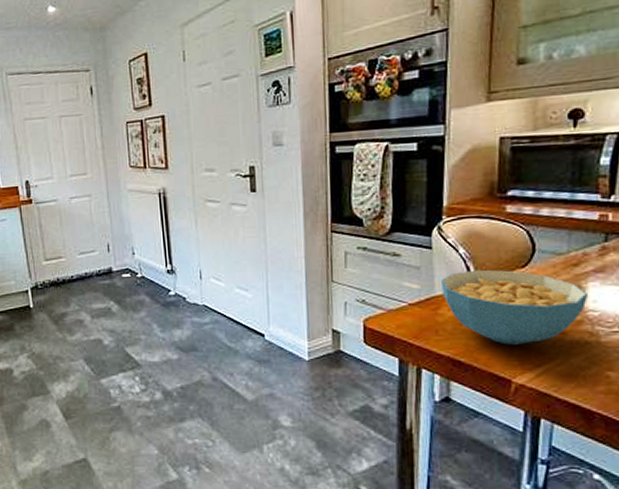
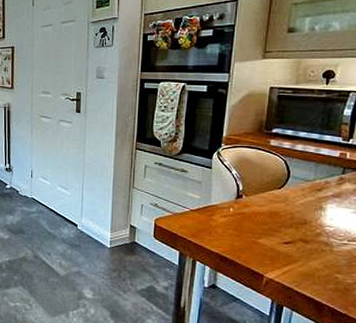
cereal bowl: present [442,269,589,345] -> none [217,187,327,248]

